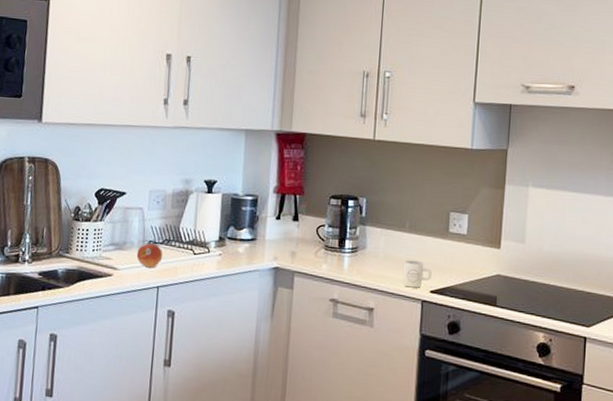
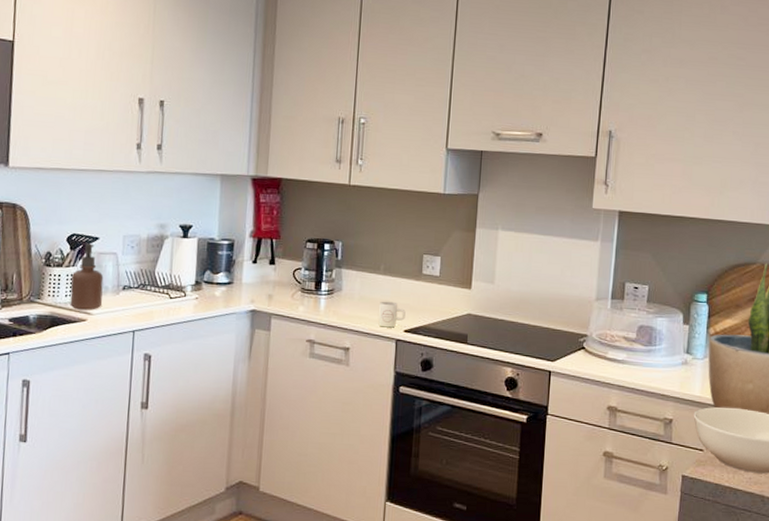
soap dispenser: none [97,198,130,266] -> present [70,243,104,311]
fruit: present [136,243,163,268] -> none [111,288,139,313]

